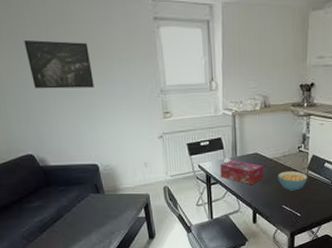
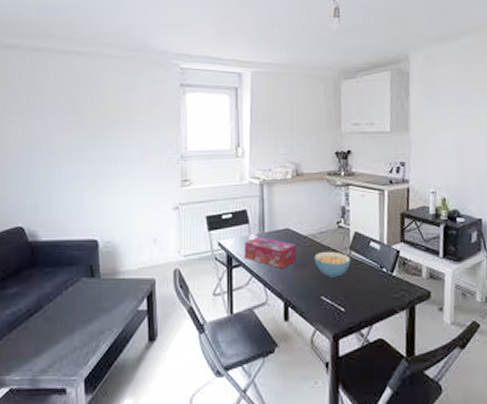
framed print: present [24,39,94,89] -> none [41,103,109,154]

